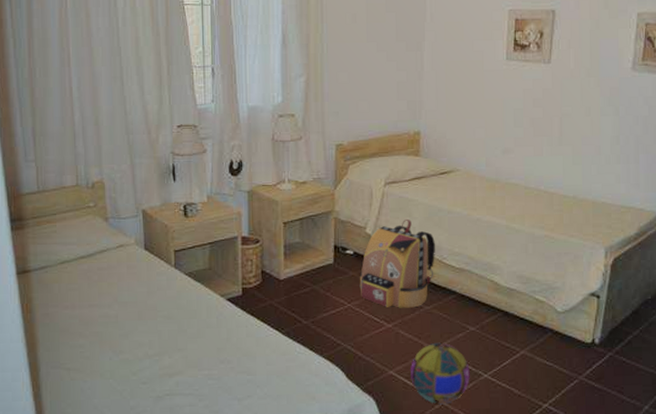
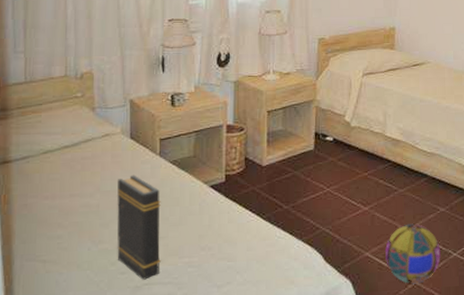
book: none [135,286,181,390] -> present [117,175,161,280]
backpack: present [359,220,435,308] -> none [338,108,408,192]

